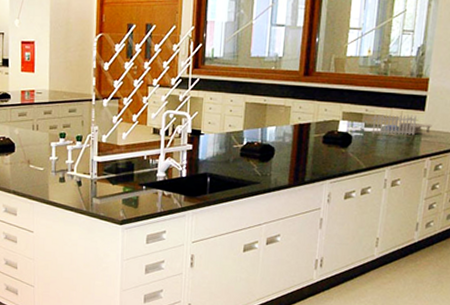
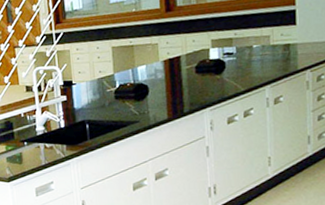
garden set: present [345,114,432,136] -> none [216,30,307,57]

